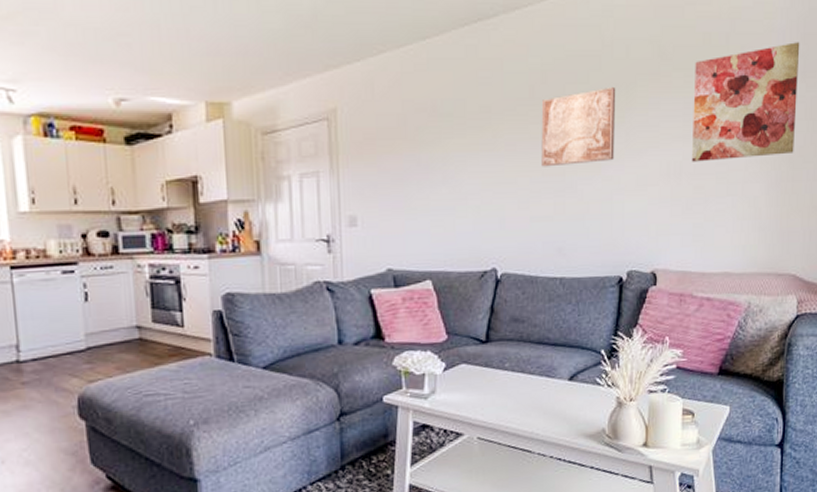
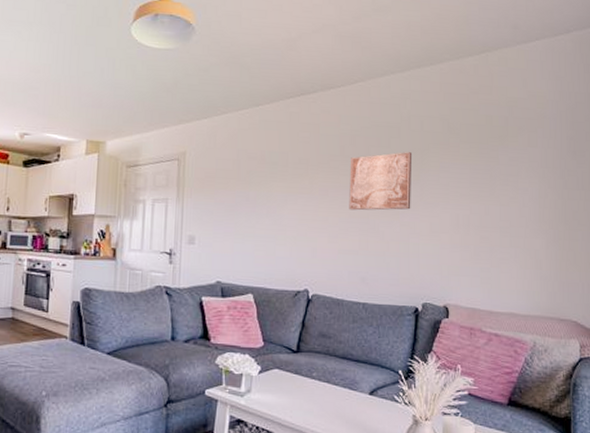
wall art: present [692,42,800,162] -> none [478,127,570,217]

